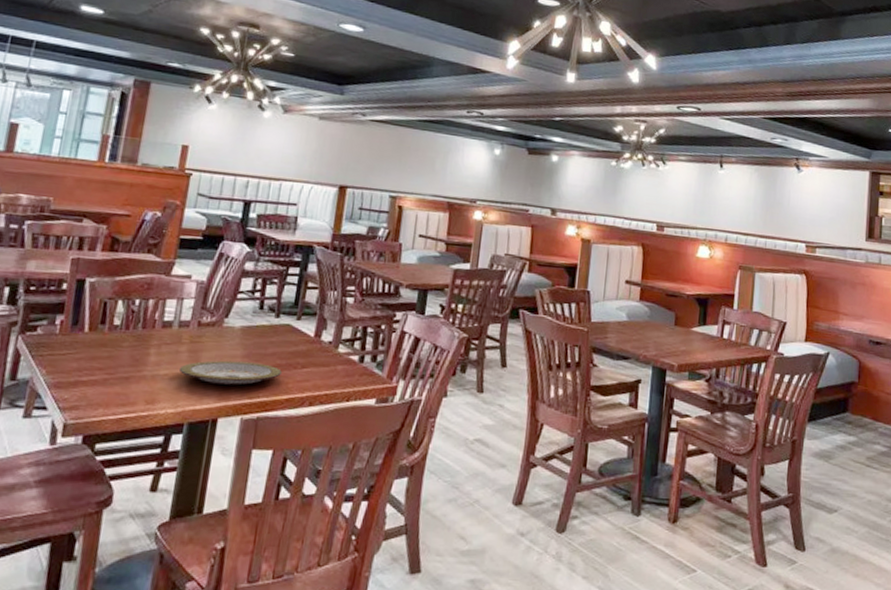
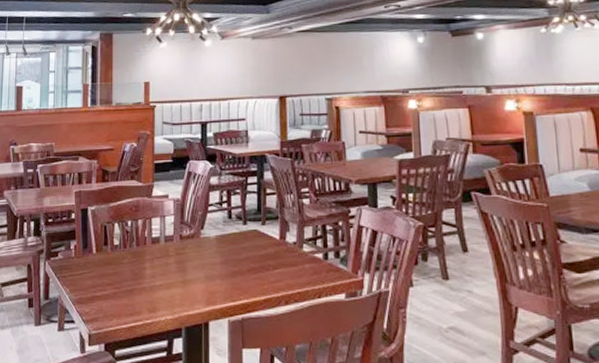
plate: present [179,360,282,386] -> none [171,268,256,290]

